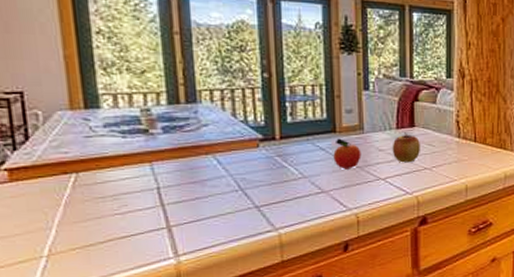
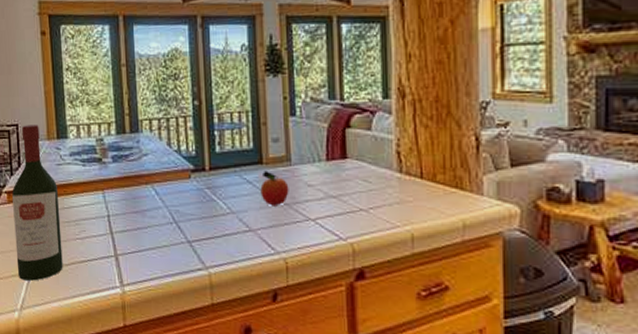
wine bottle: none [16,92,97,265] -> present [12,125,63,281]
apple: present [392,132,420,163] -> none [322,165,354,202]

